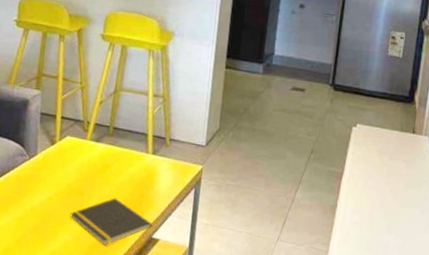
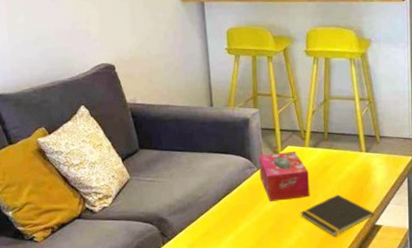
tissue box: none [31,142,87,197] -> present [258,151,310,202]

